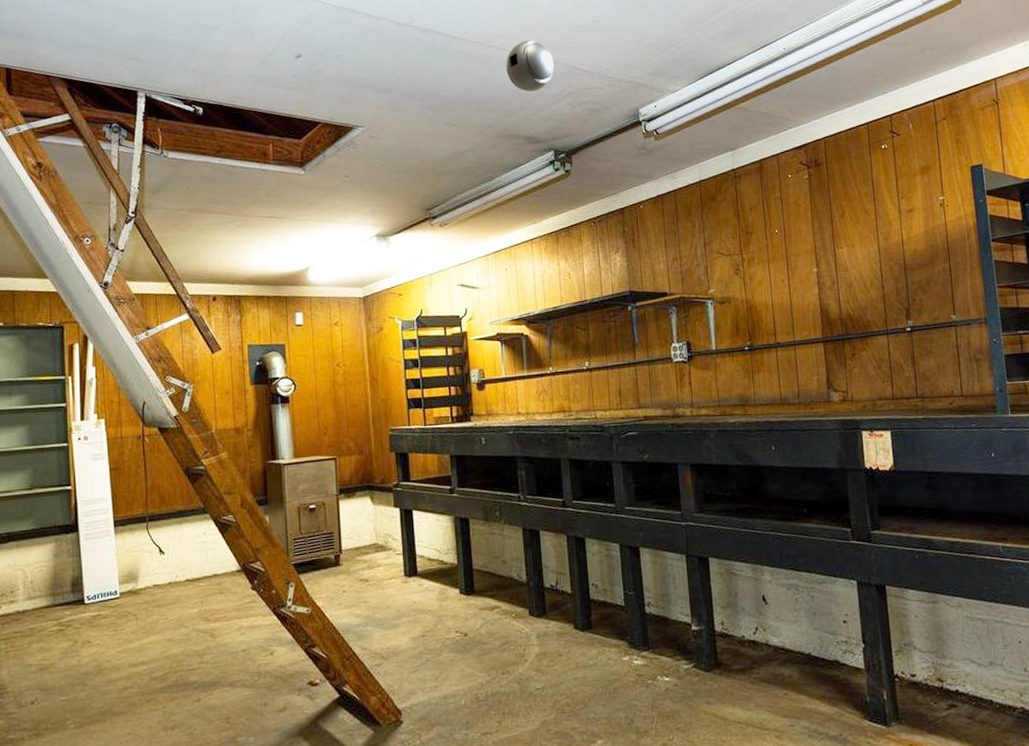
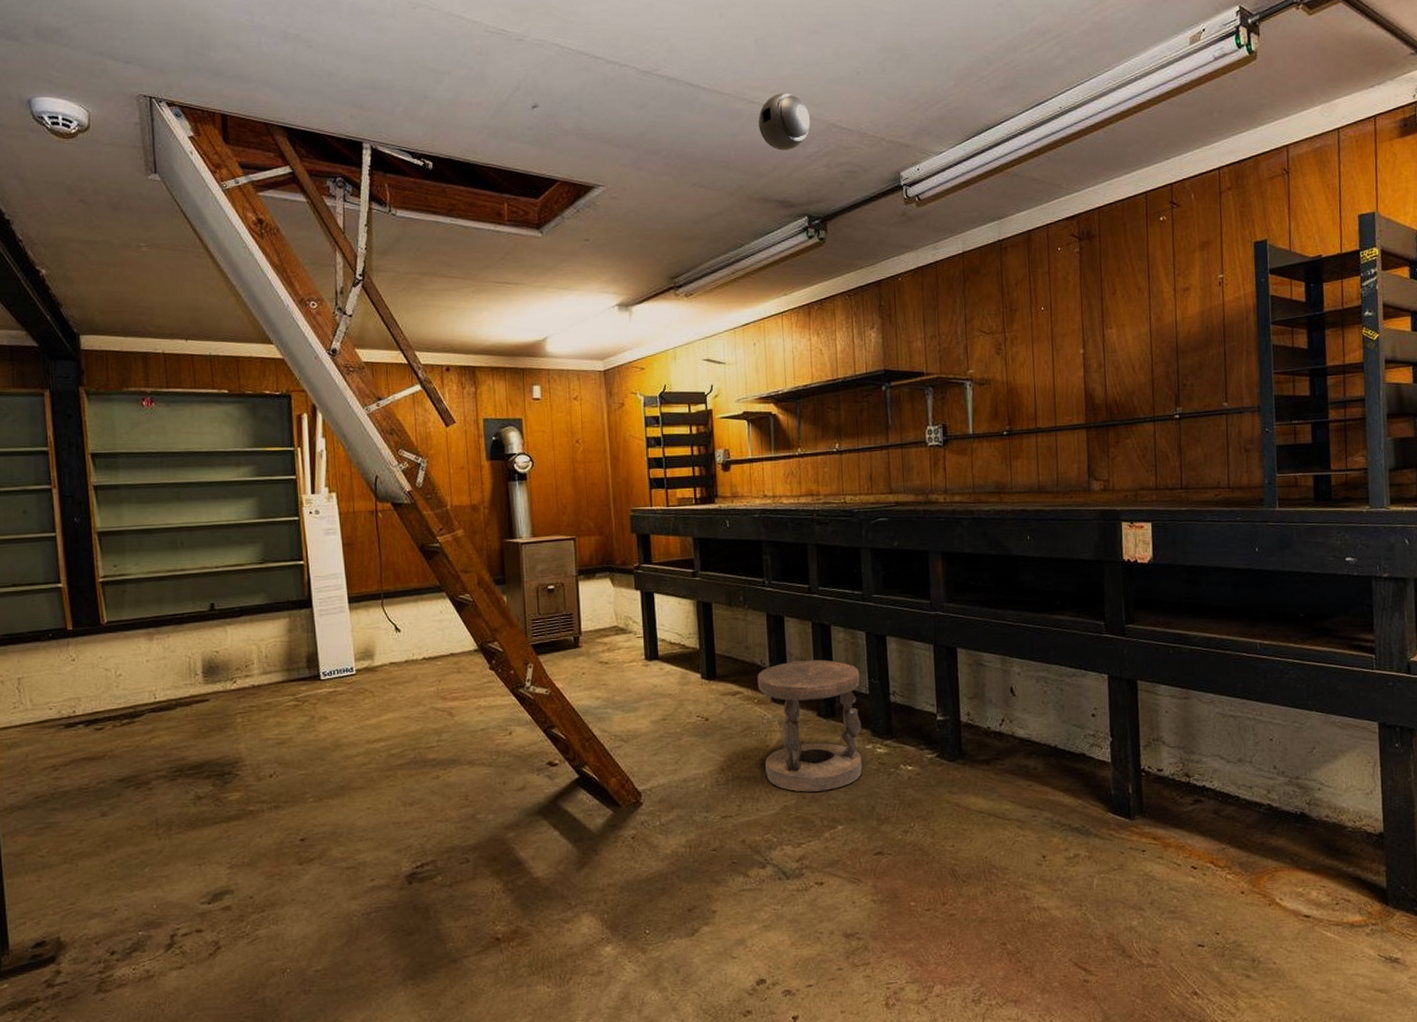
stool: none [514,572,620,706] -> present [757,659,863,792]

